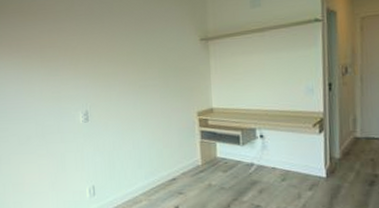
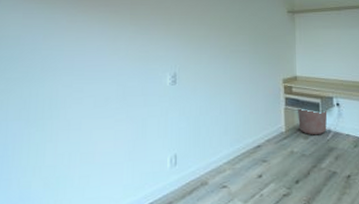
planter: none [214,140,249,169] -> present [297,107,327,135]

